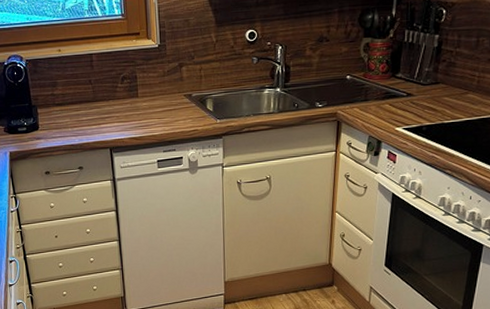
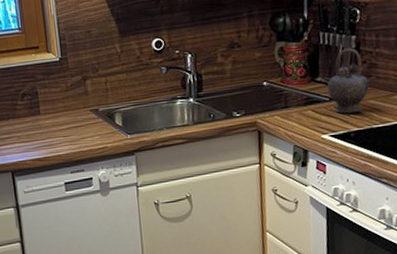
teapot: none [407,47,453,109] -> present [327,48,376,114]

